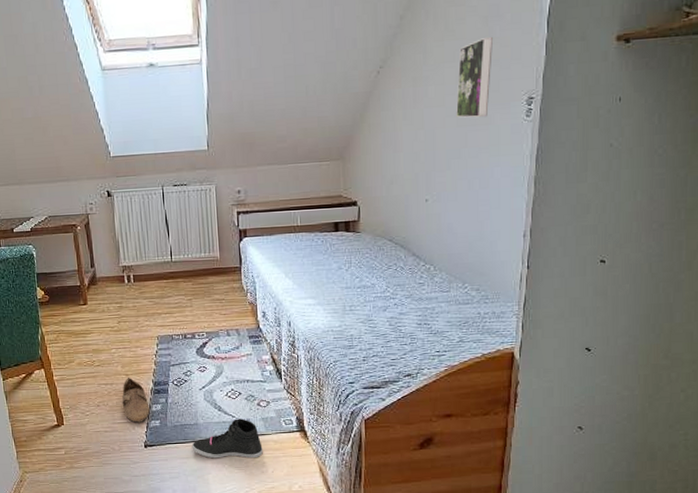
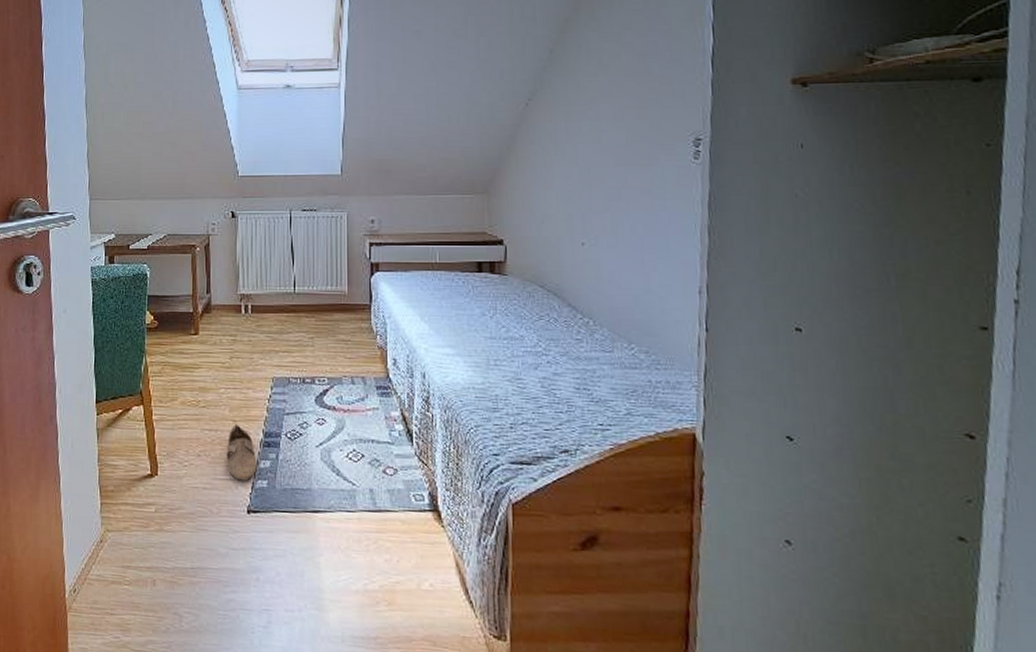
sneaker: present [192,419,263,459] -> none [302,487,387,541]
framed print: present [456,36,493,118] -> none [613,73,652,158]

